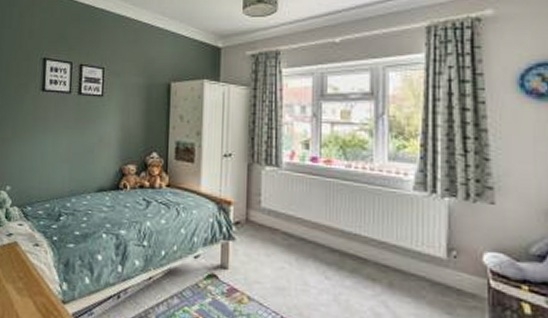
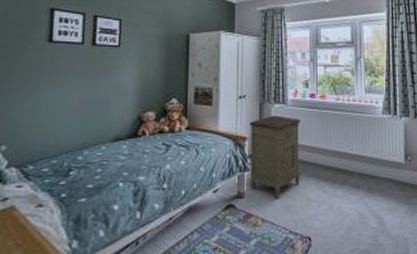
nightstand: none [235,179,299,278] -> present [250,115,301,199]

